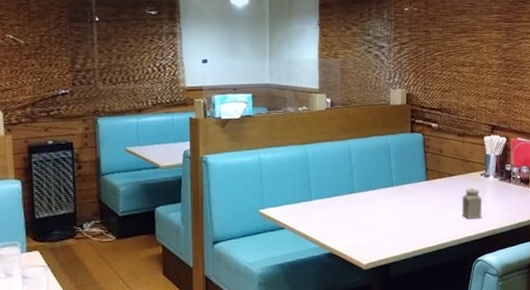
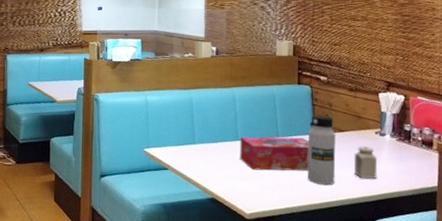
tissue box: none [356,185,422,221] -> present [240,136,309,171]
water bottle: none [420,161,446,229] -> present [307,115,336,186]

